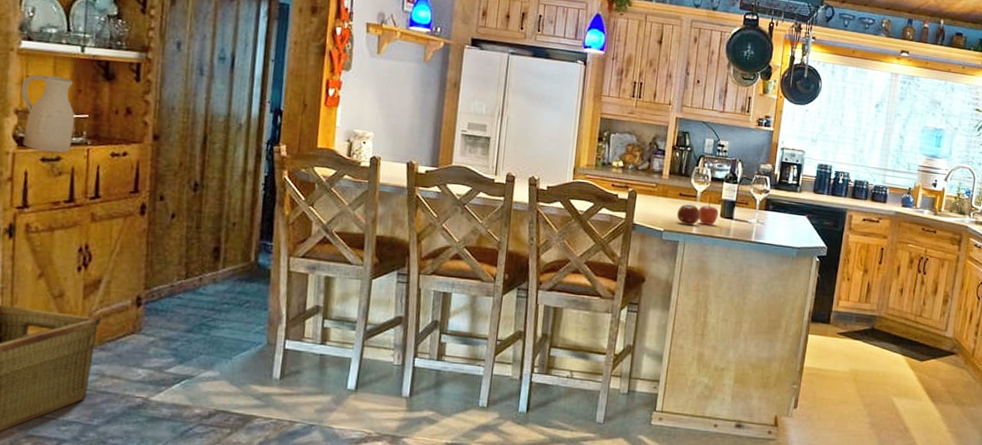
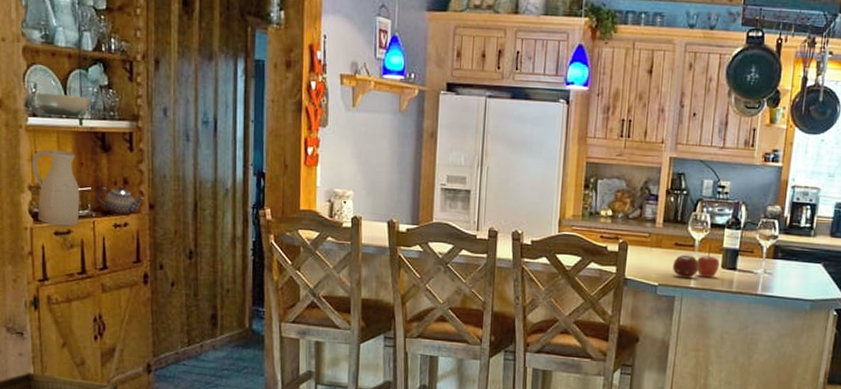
bowl: none [29,17,96,45] -> present [33,93,91,118]
teapot: none [93,115,149,146] -> present [96,186,145,217]

